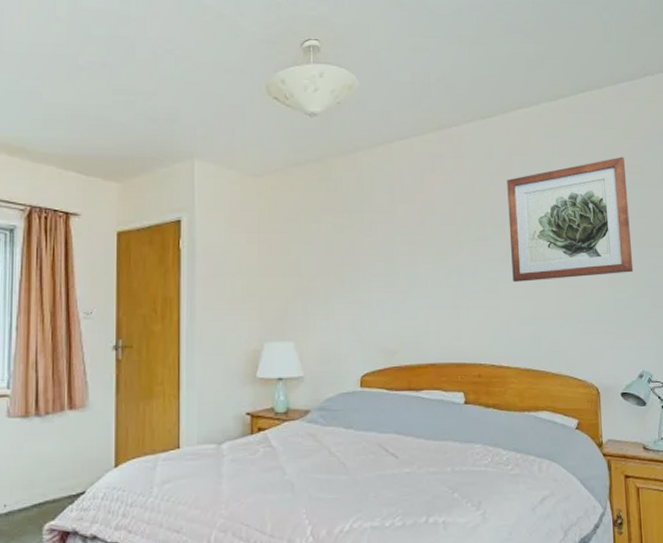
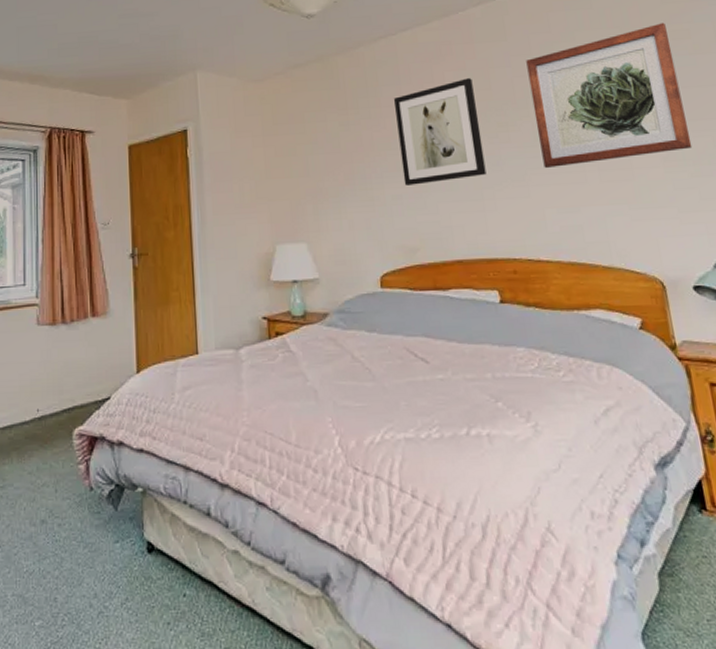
wall art: none [387,192,463,291] -> present [394,78,487,186]

